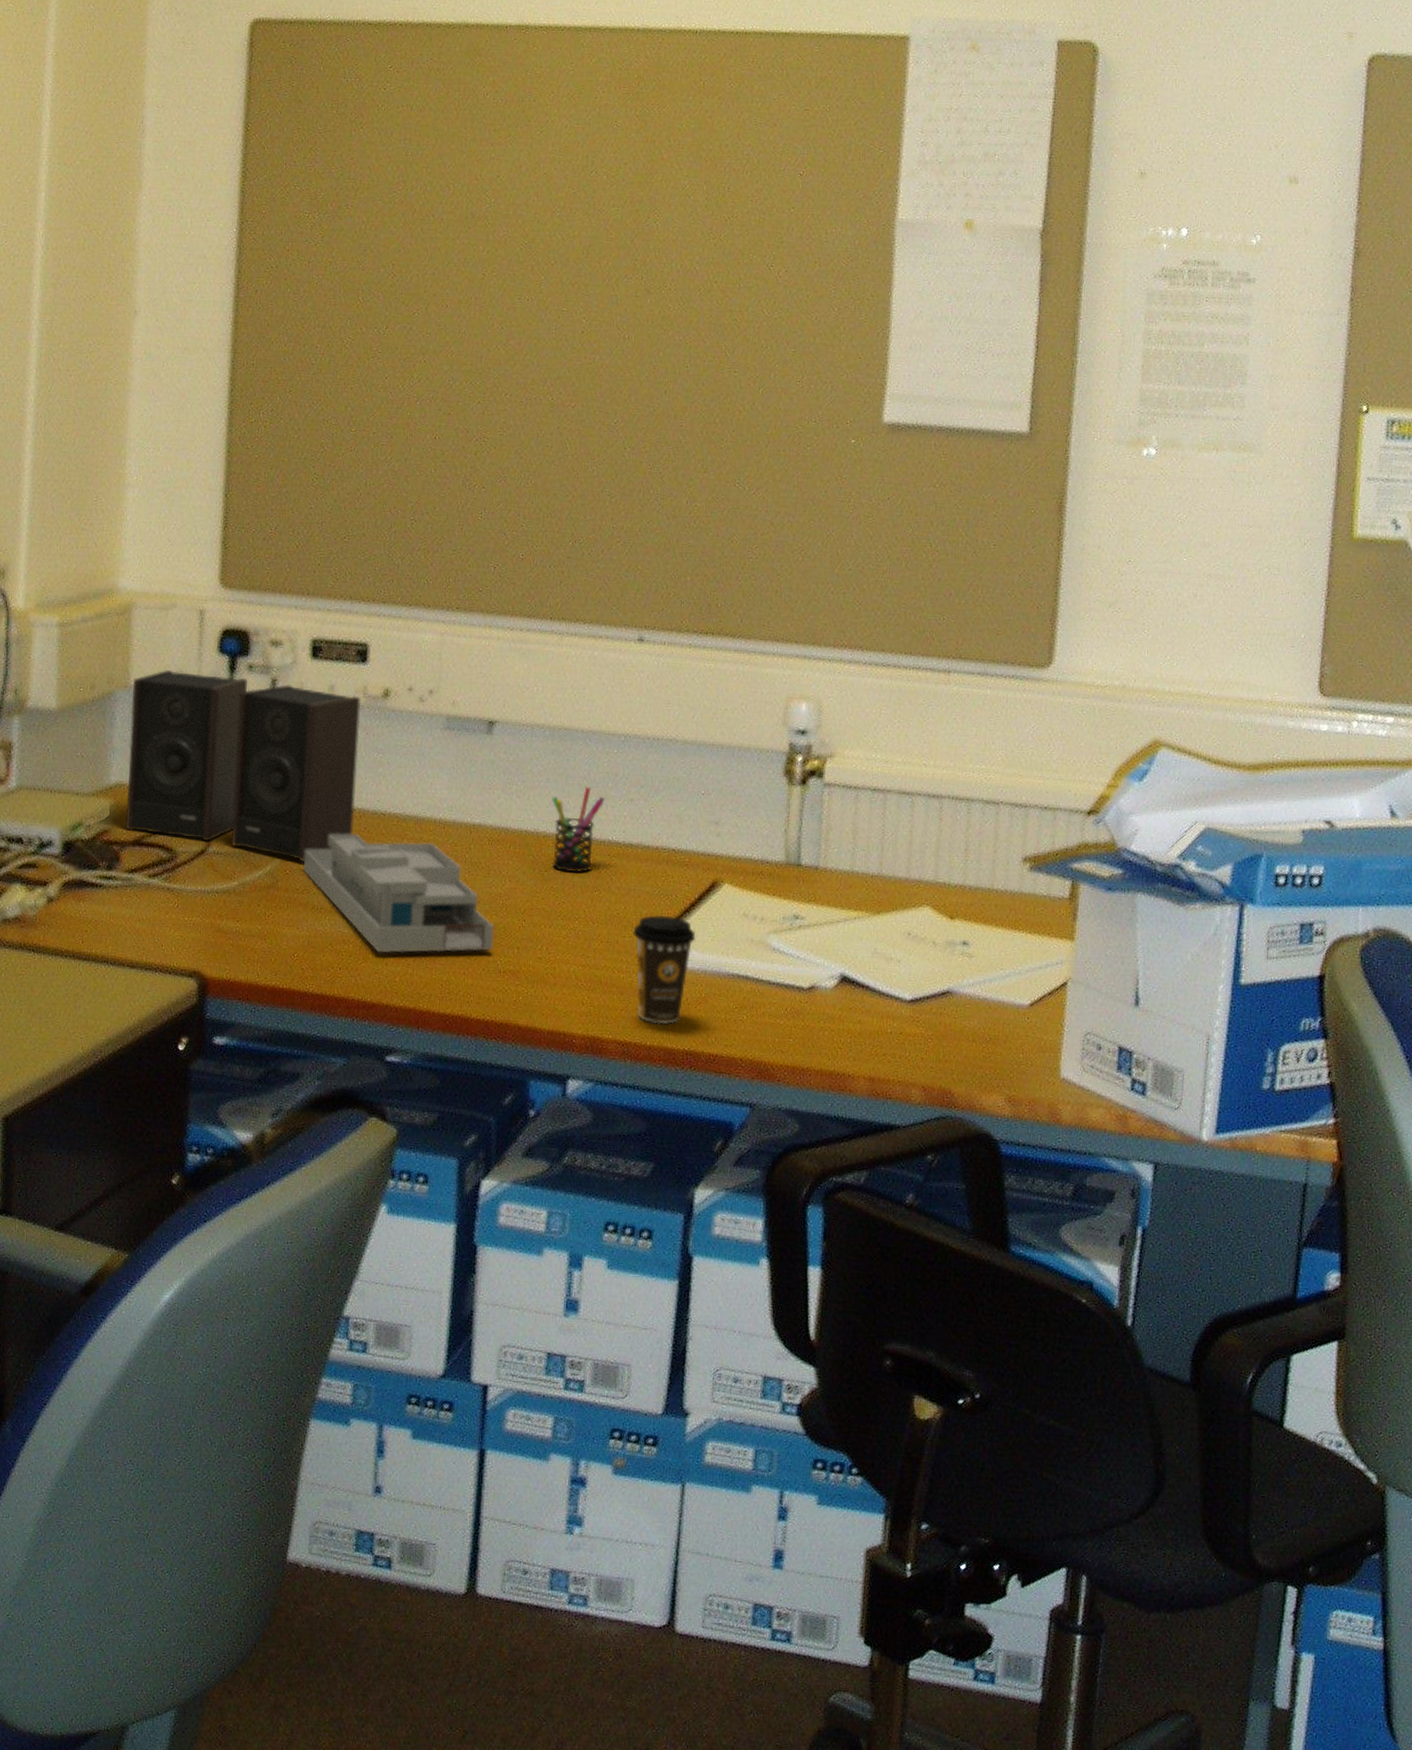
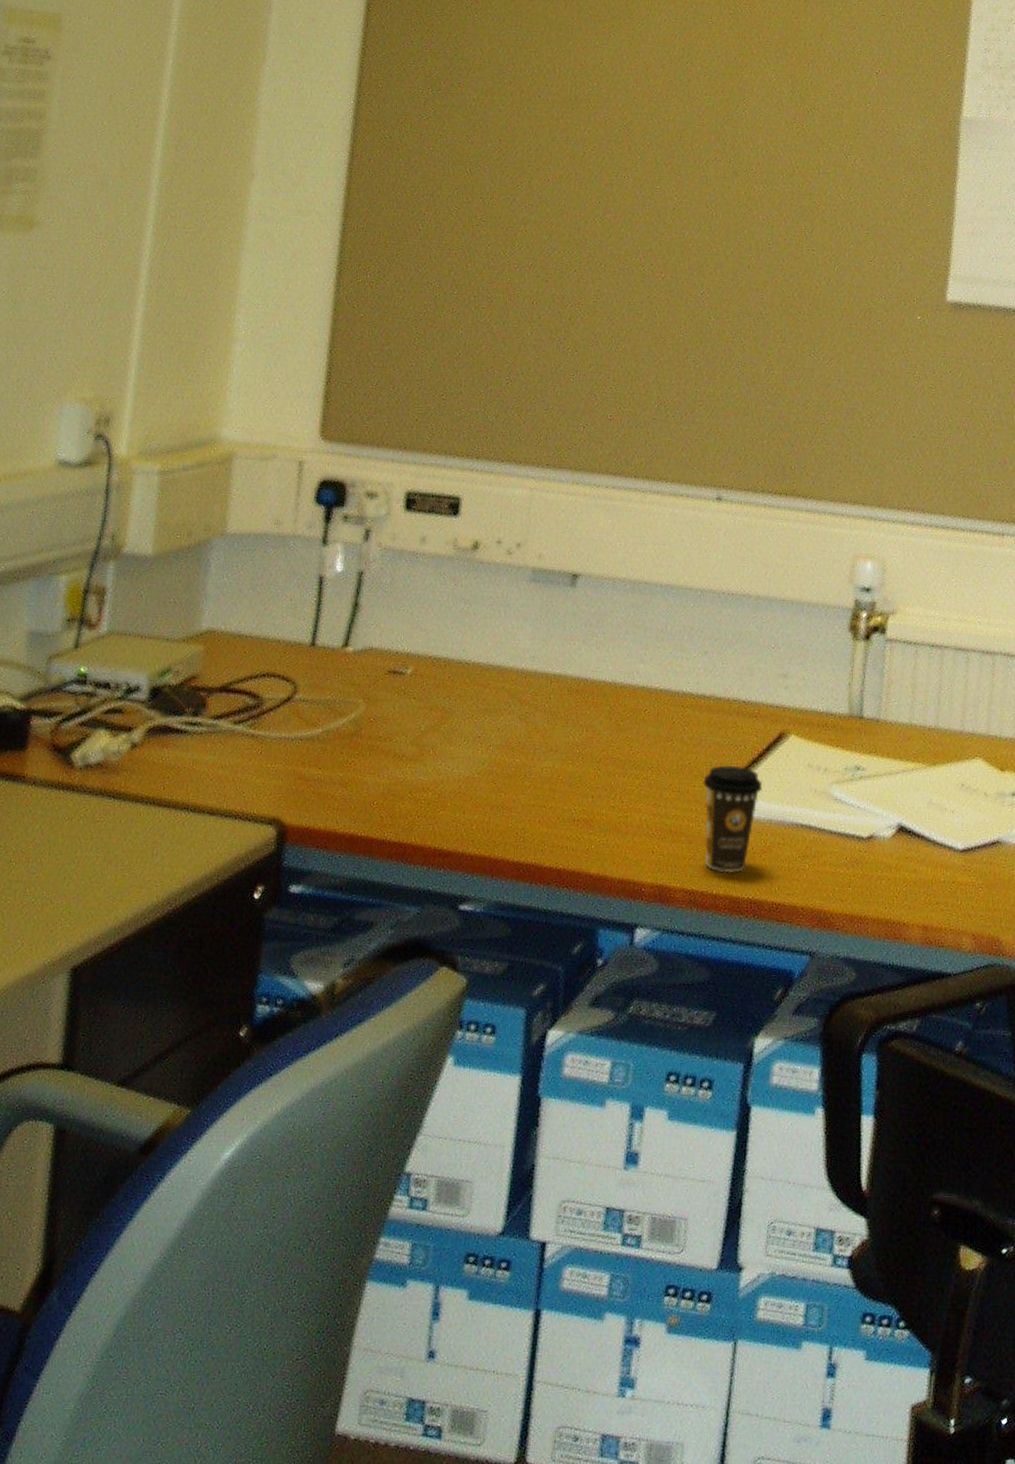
speaker: present [126,669,361,863] -> none [214,518,451,710]
desk organizer: present [303,832,494,954] -> none [387,680,571,802]
pen holder: present [552,787,605,873] -> none [628,639,681,723]

